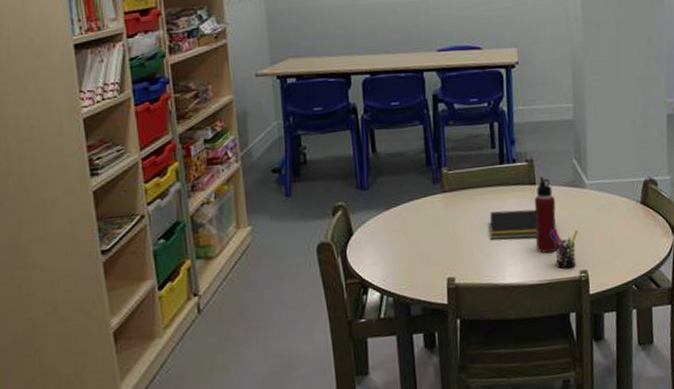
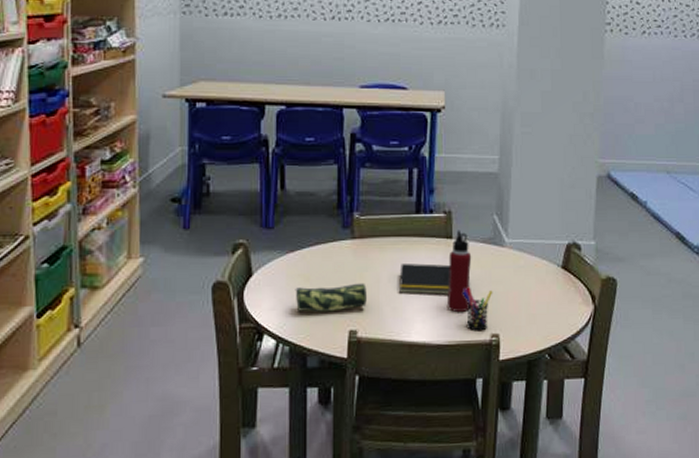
pencil case: none [393,233,461,264] -> present [295,283,367,312]

